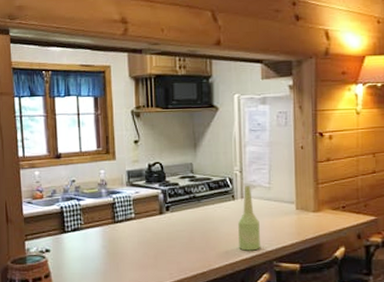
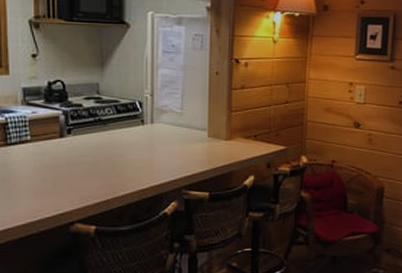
bottle: present [238,186,260,251] -> none [147,110,169,178]

